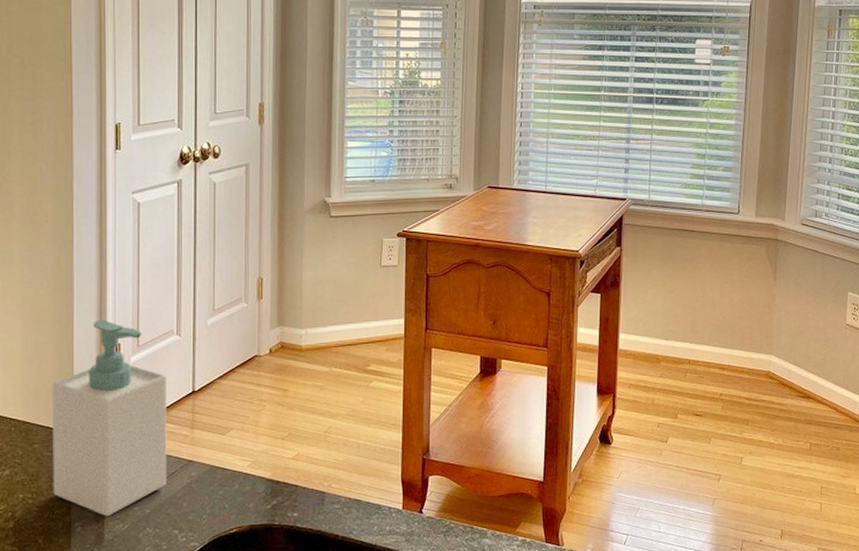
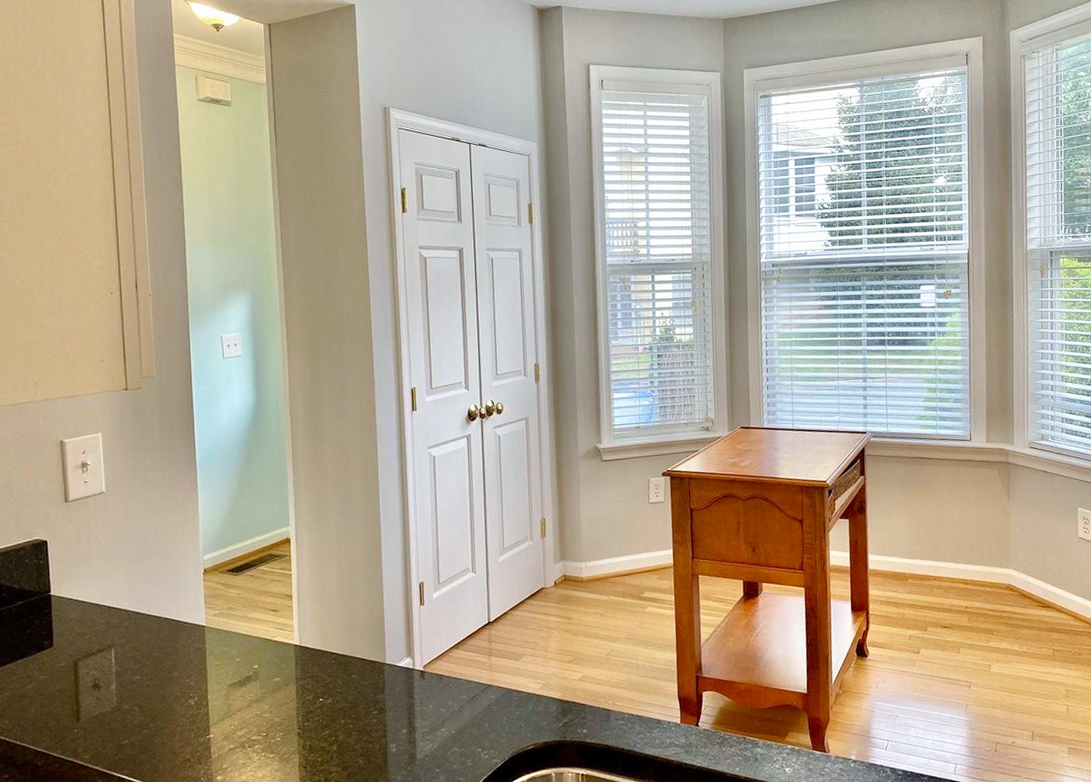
soap bottle: present [52,319,167,517] -> none [366,561,469,738]

